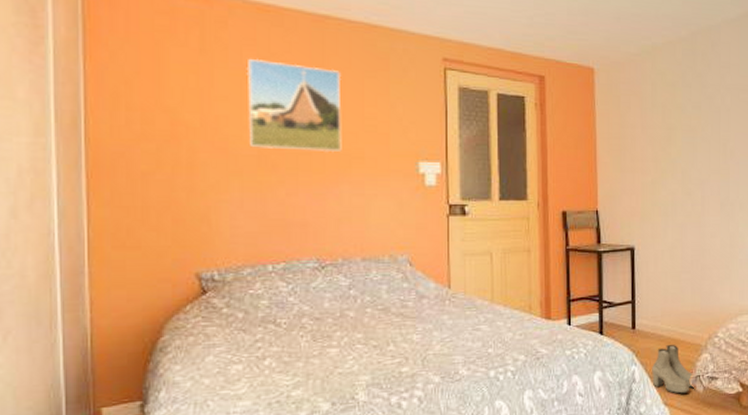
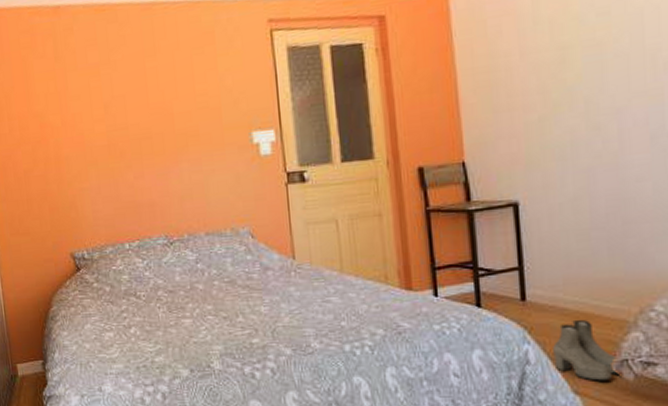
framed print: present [246,58,342,153] -> none [91,53,178,139]

